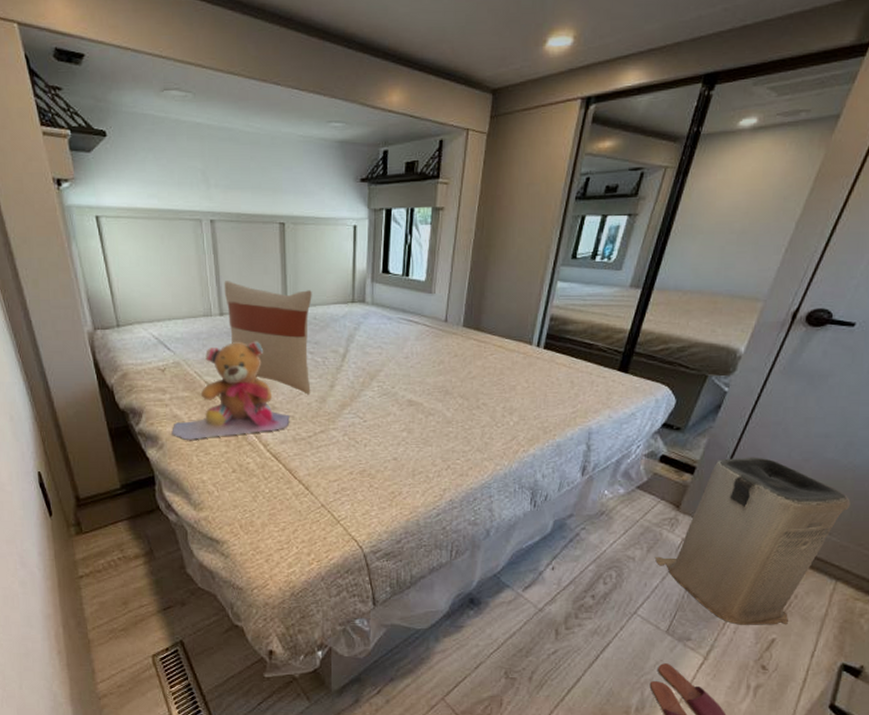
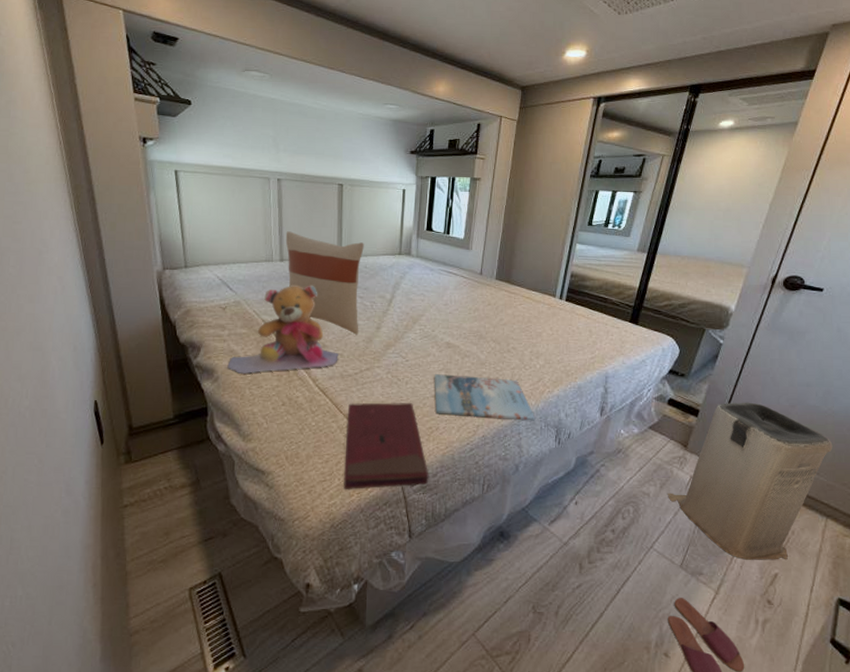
book: none [301,466,393,559] -> present [344,402,429,490]
magazine: none [395,435,509,483] -> present [434,374,536,421]

